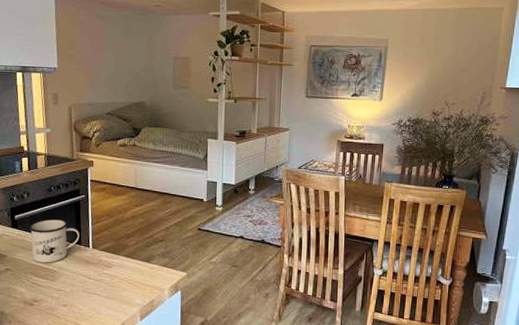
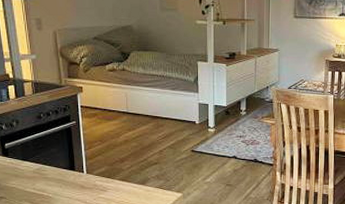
mug: present [29,219,80,263] -> none [20,146,73,190]

